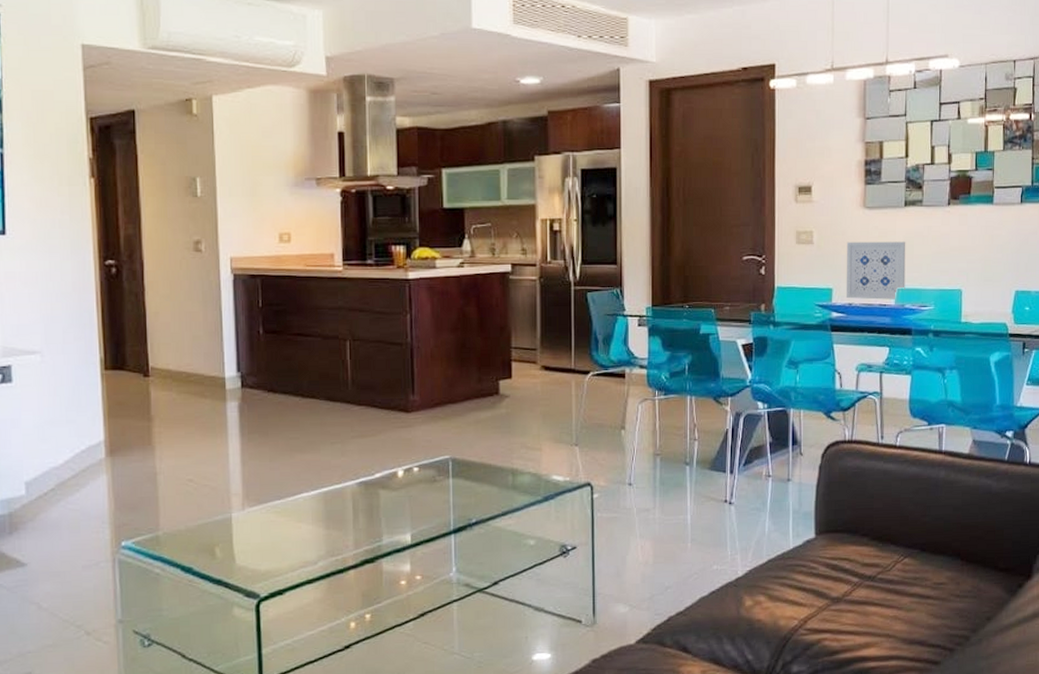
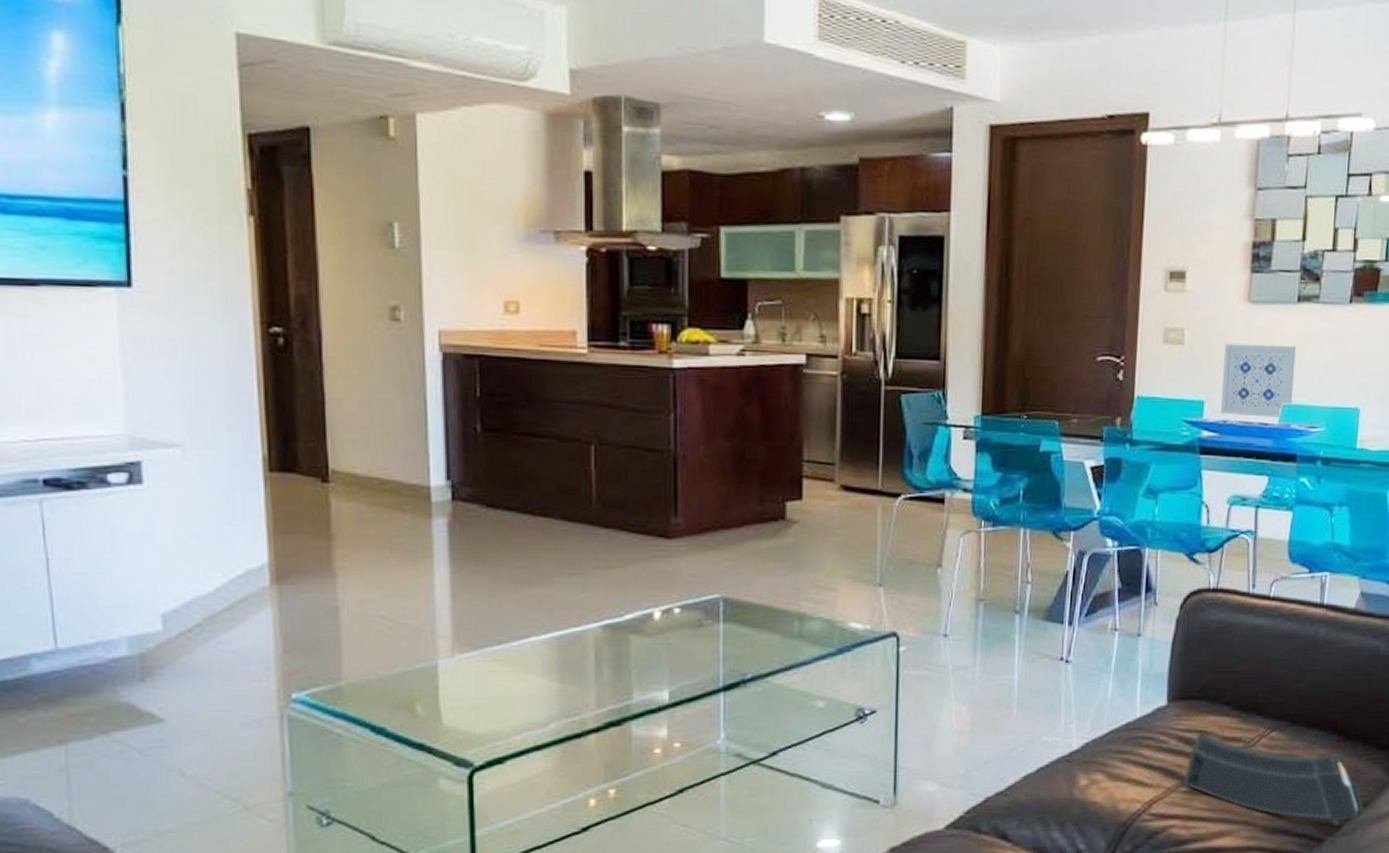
gun magazine: none [832,559,988,637] -> present [1183,732,1364,826]

